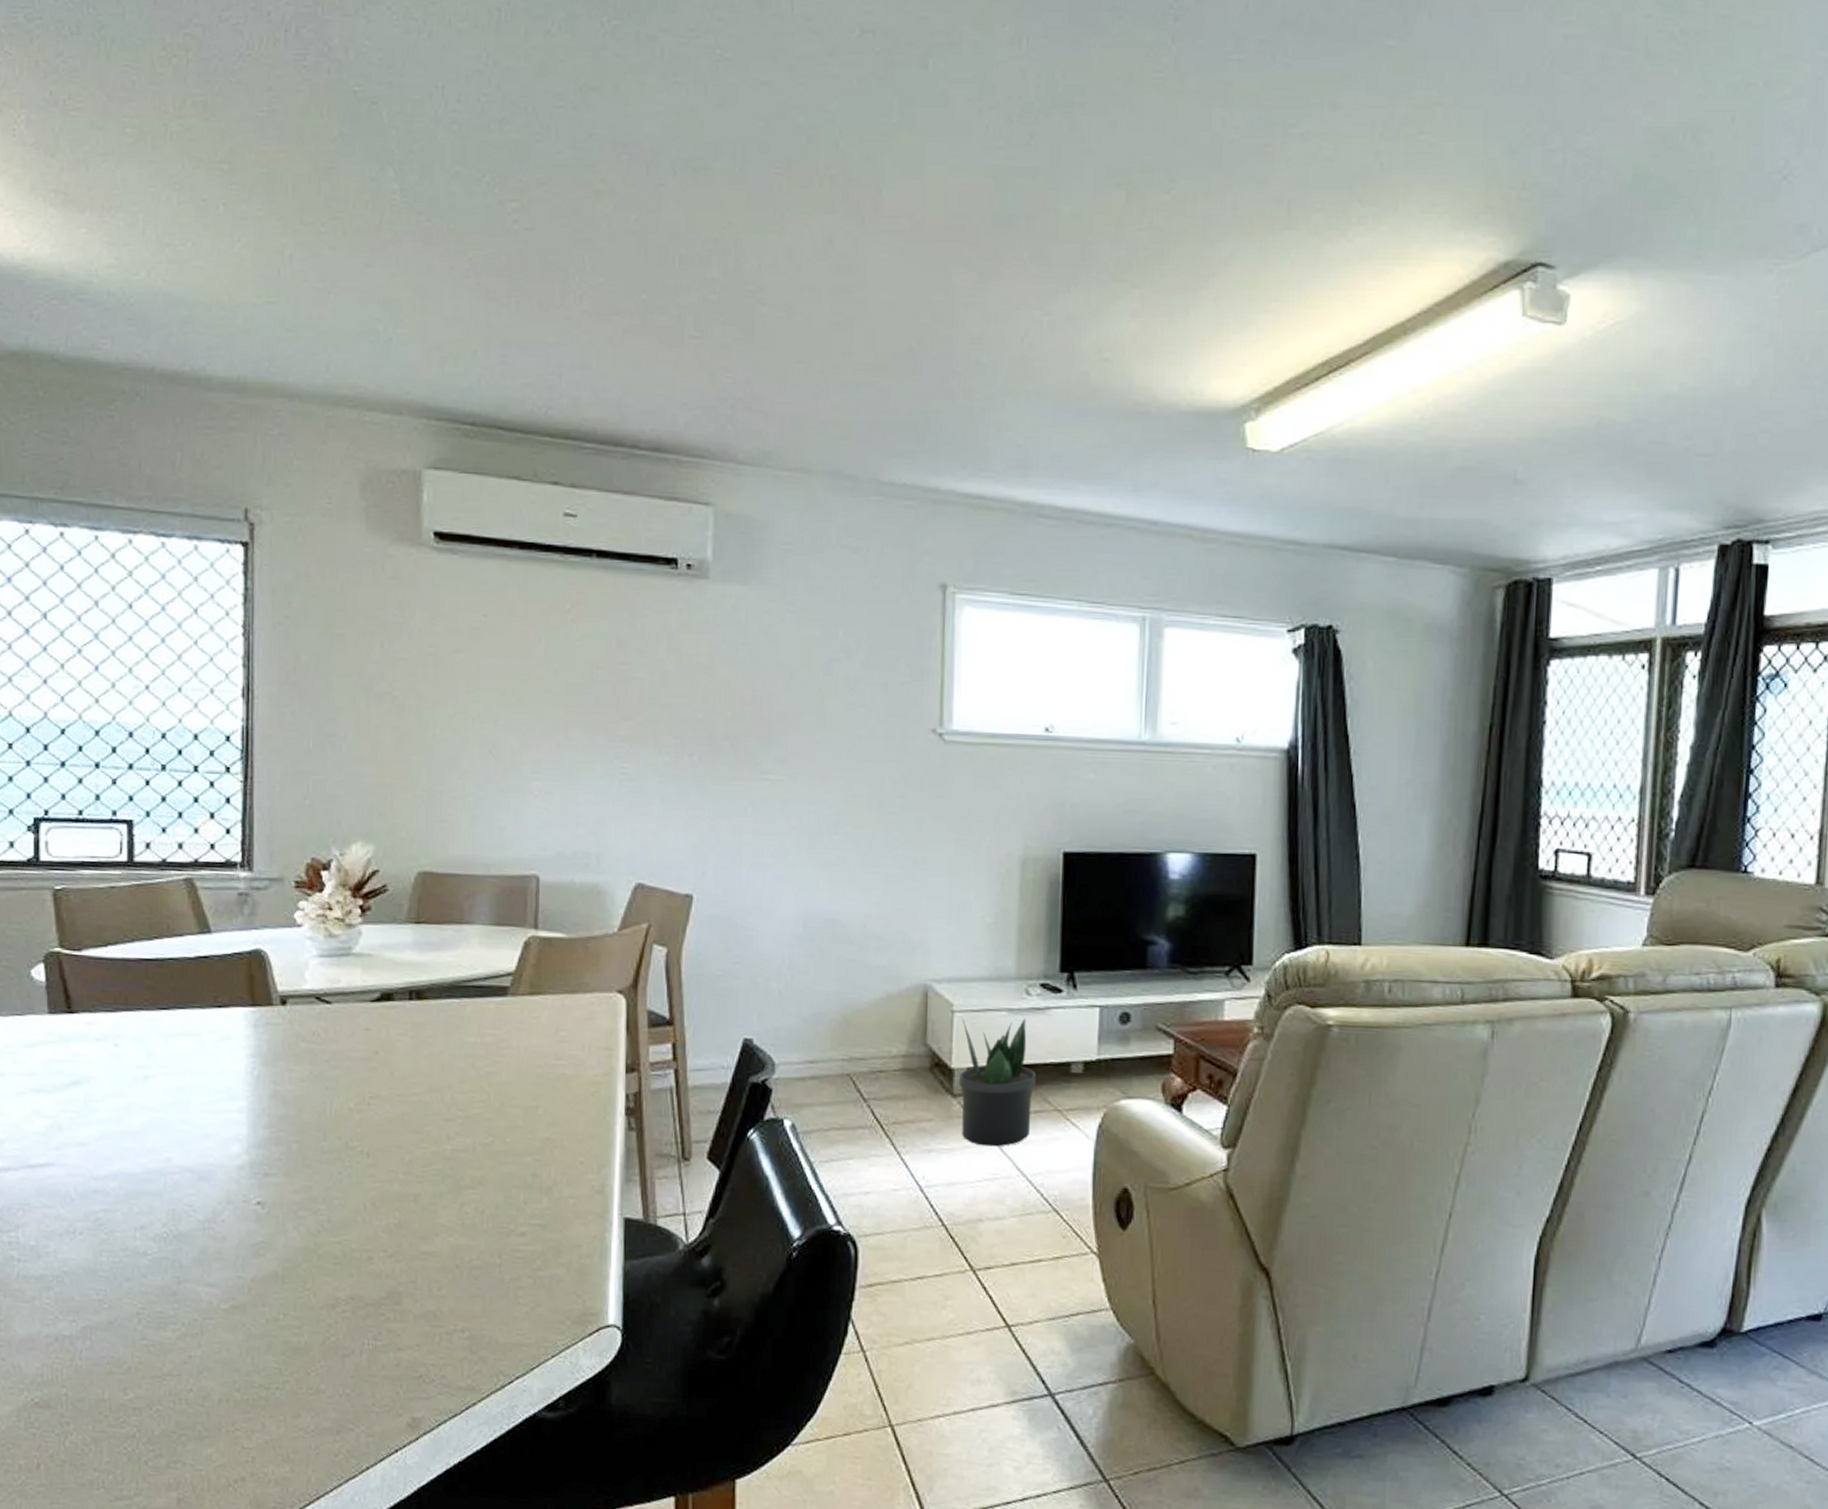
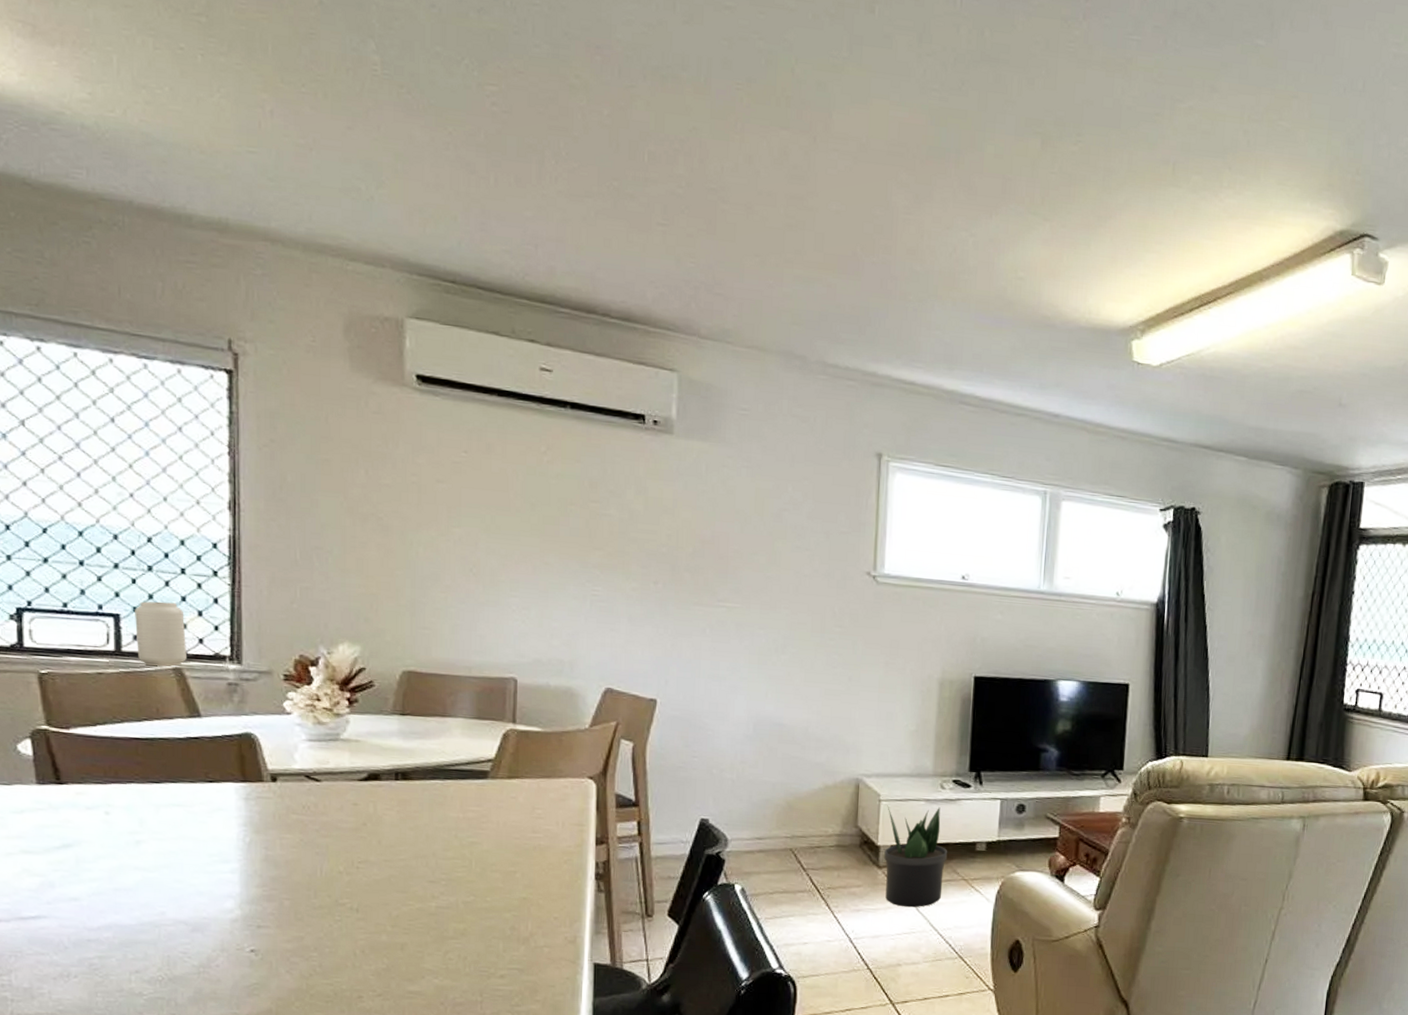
vase: none [148,804,198,878] -> present [135,601,186,667]

